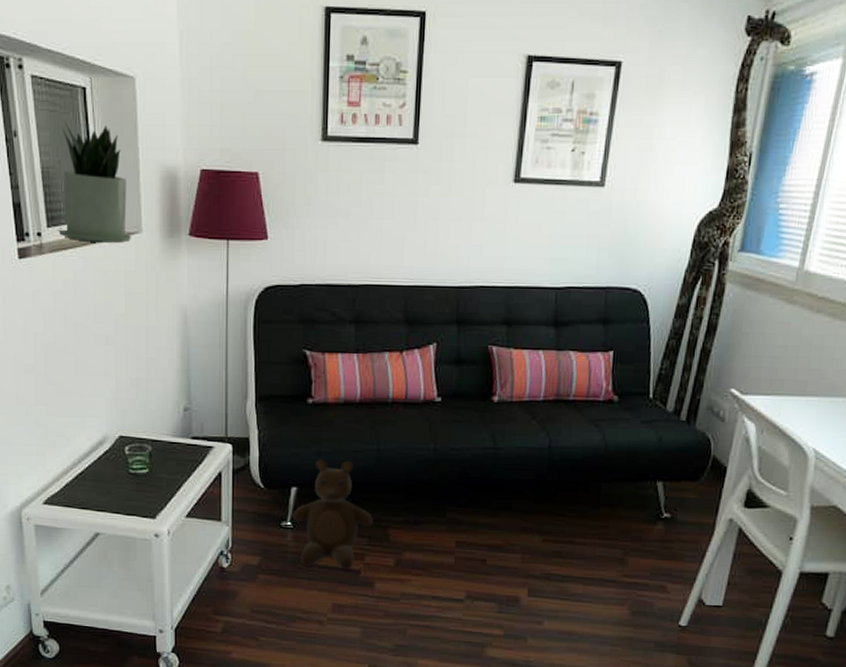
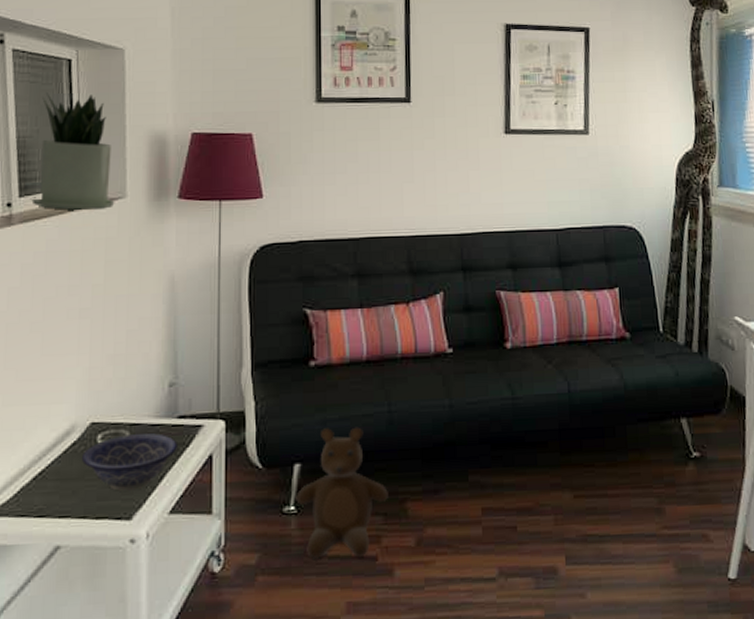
decorative bowl: none [112,449,193,495] -> present [81,433,179,491]

